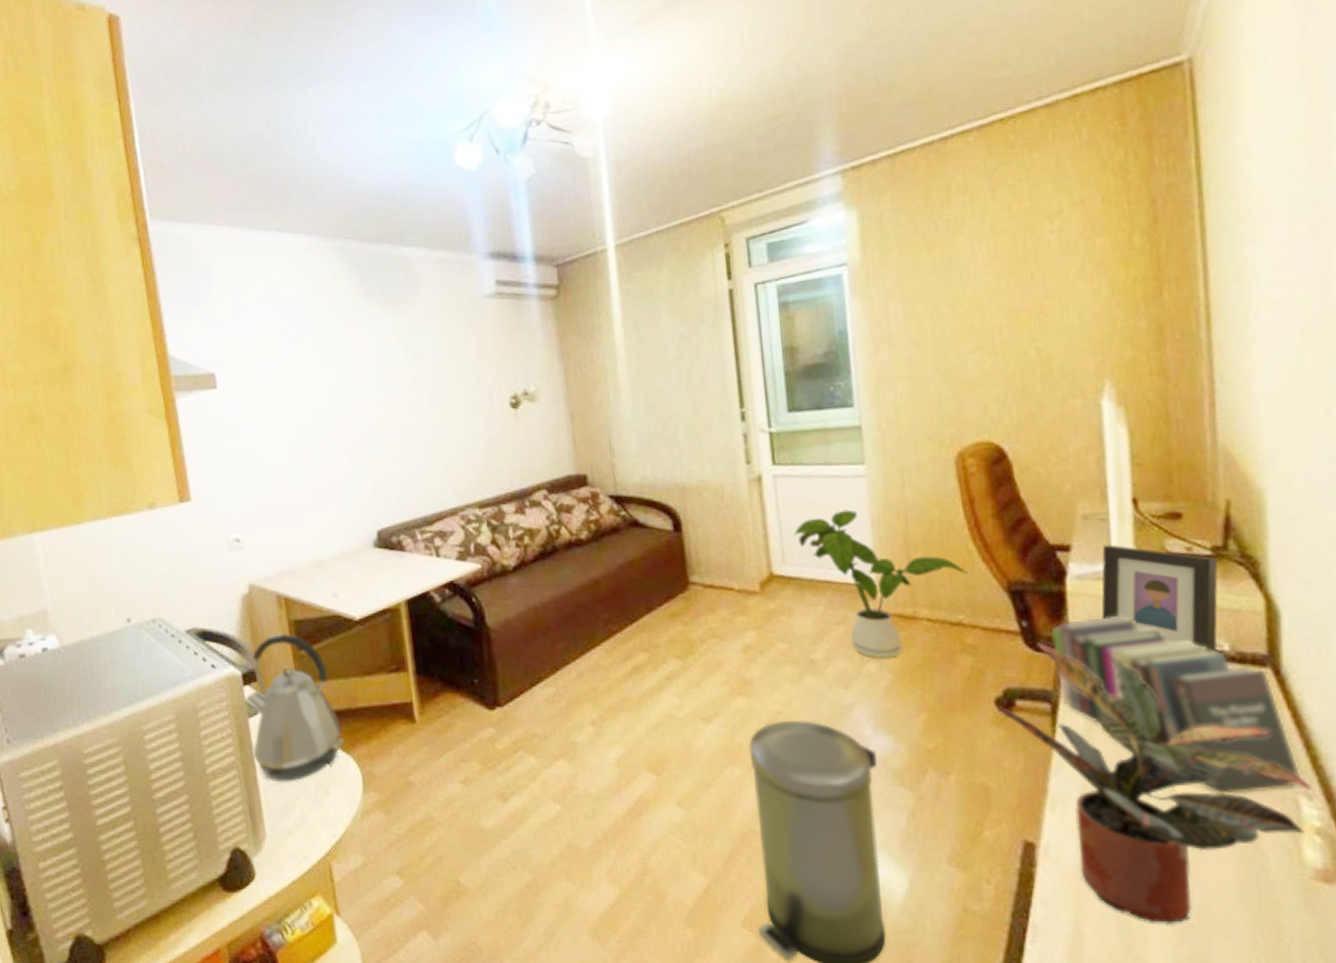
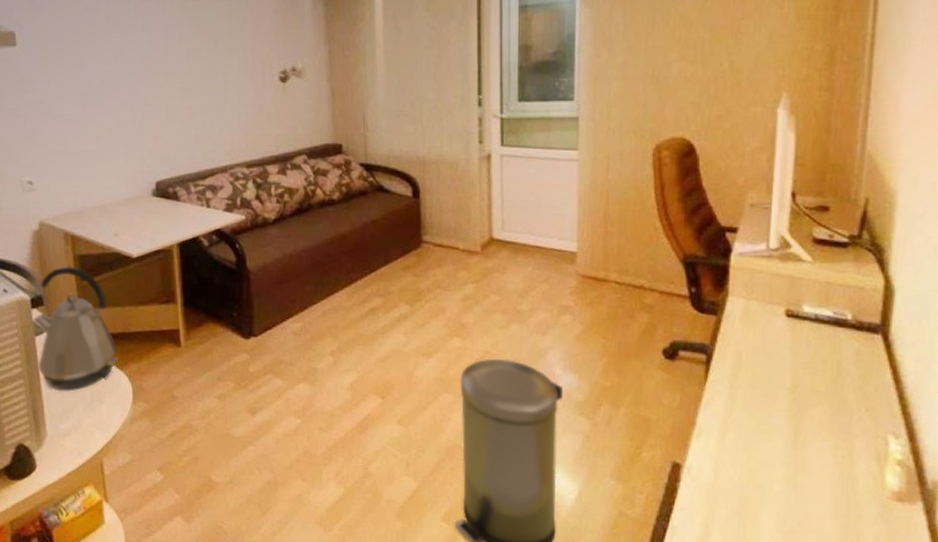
house plant: present [793,509,969,659] -> none [513,187,654,313]
potted plant: present [995,642,1313,923] -> none [662,305,900,529]
books: present [1051,615,1301,793] -> none [713,287,892,431]
picture frame: present [1101,544,1218,653] -> none [755,229,852,321]

